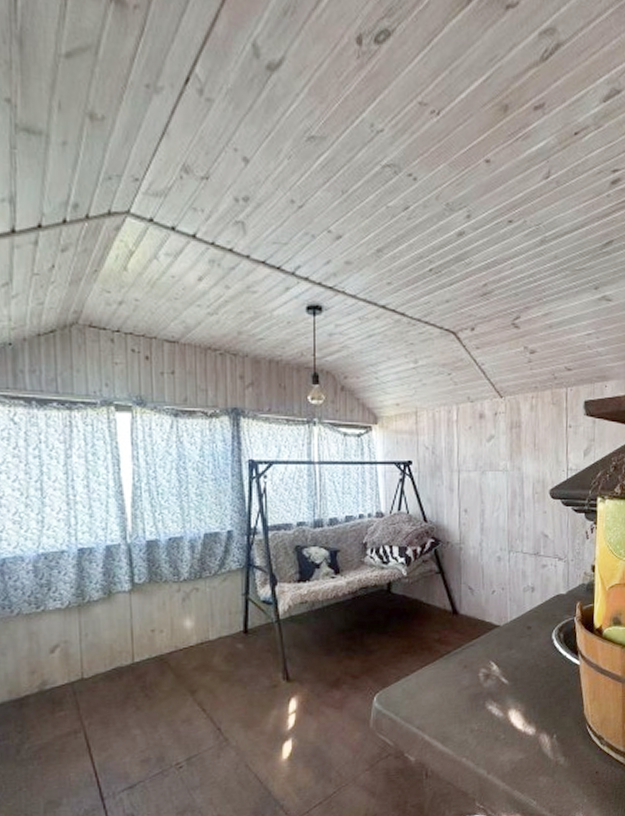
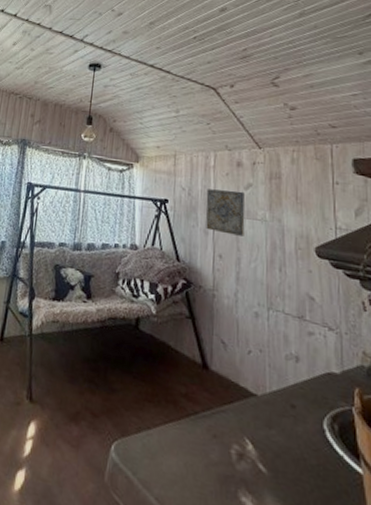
wall art: none [450,444,488,489] -> present [206,189,245,236]

